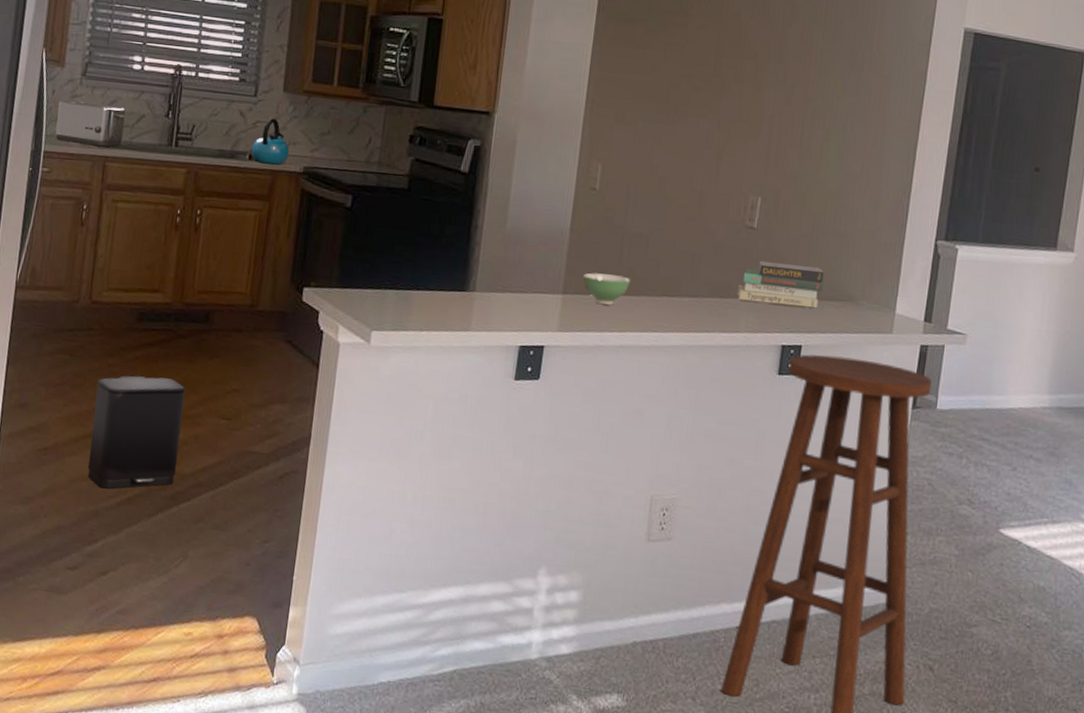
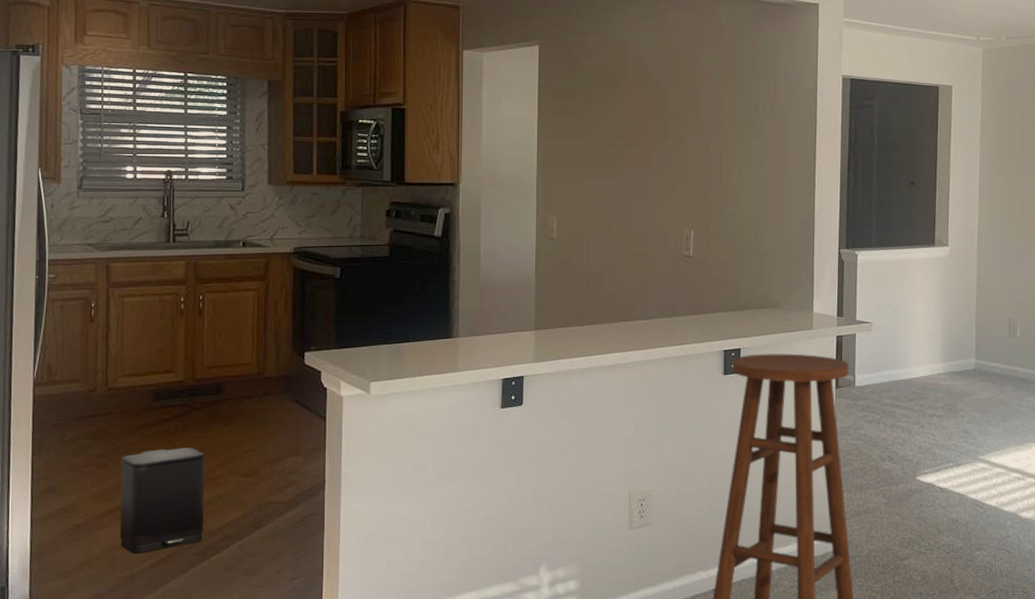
toaster: present [55,100,126,147] -> none [58,211,123,250]
kettle: present [251,118,289,166] -> none [244,208,279,250]
bowl: present [582,272,631,305] -> none [550,309,592,335]
books: present [737,260,824,309] -> none [682,282,752,317]

